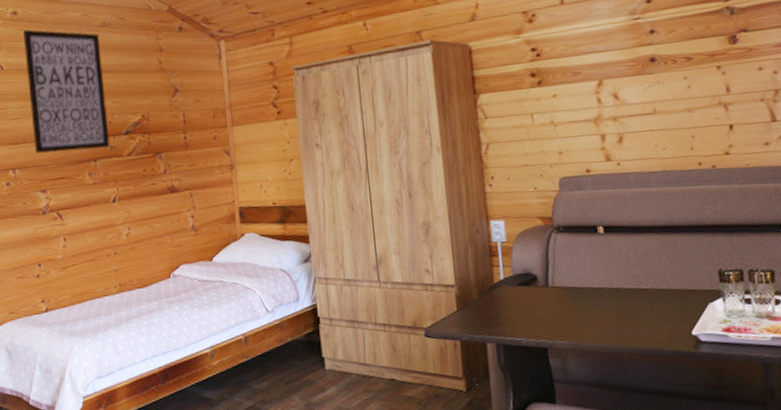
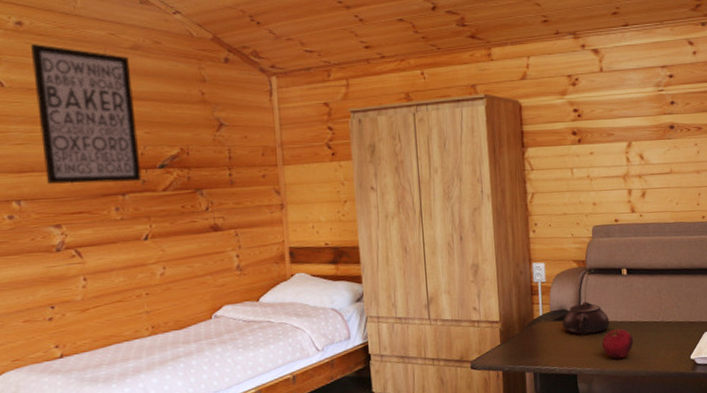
teapot: none [527,264,586,303] -> present [562,301,610,335]
fruit: none [576,296,617,332] -> present [602,328,634,359]

